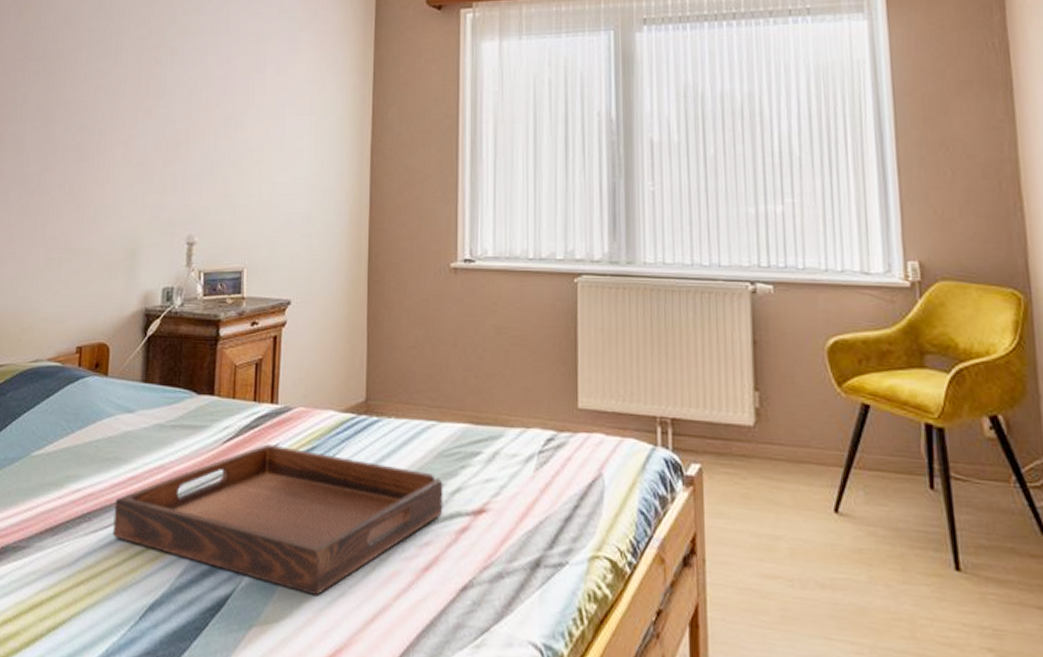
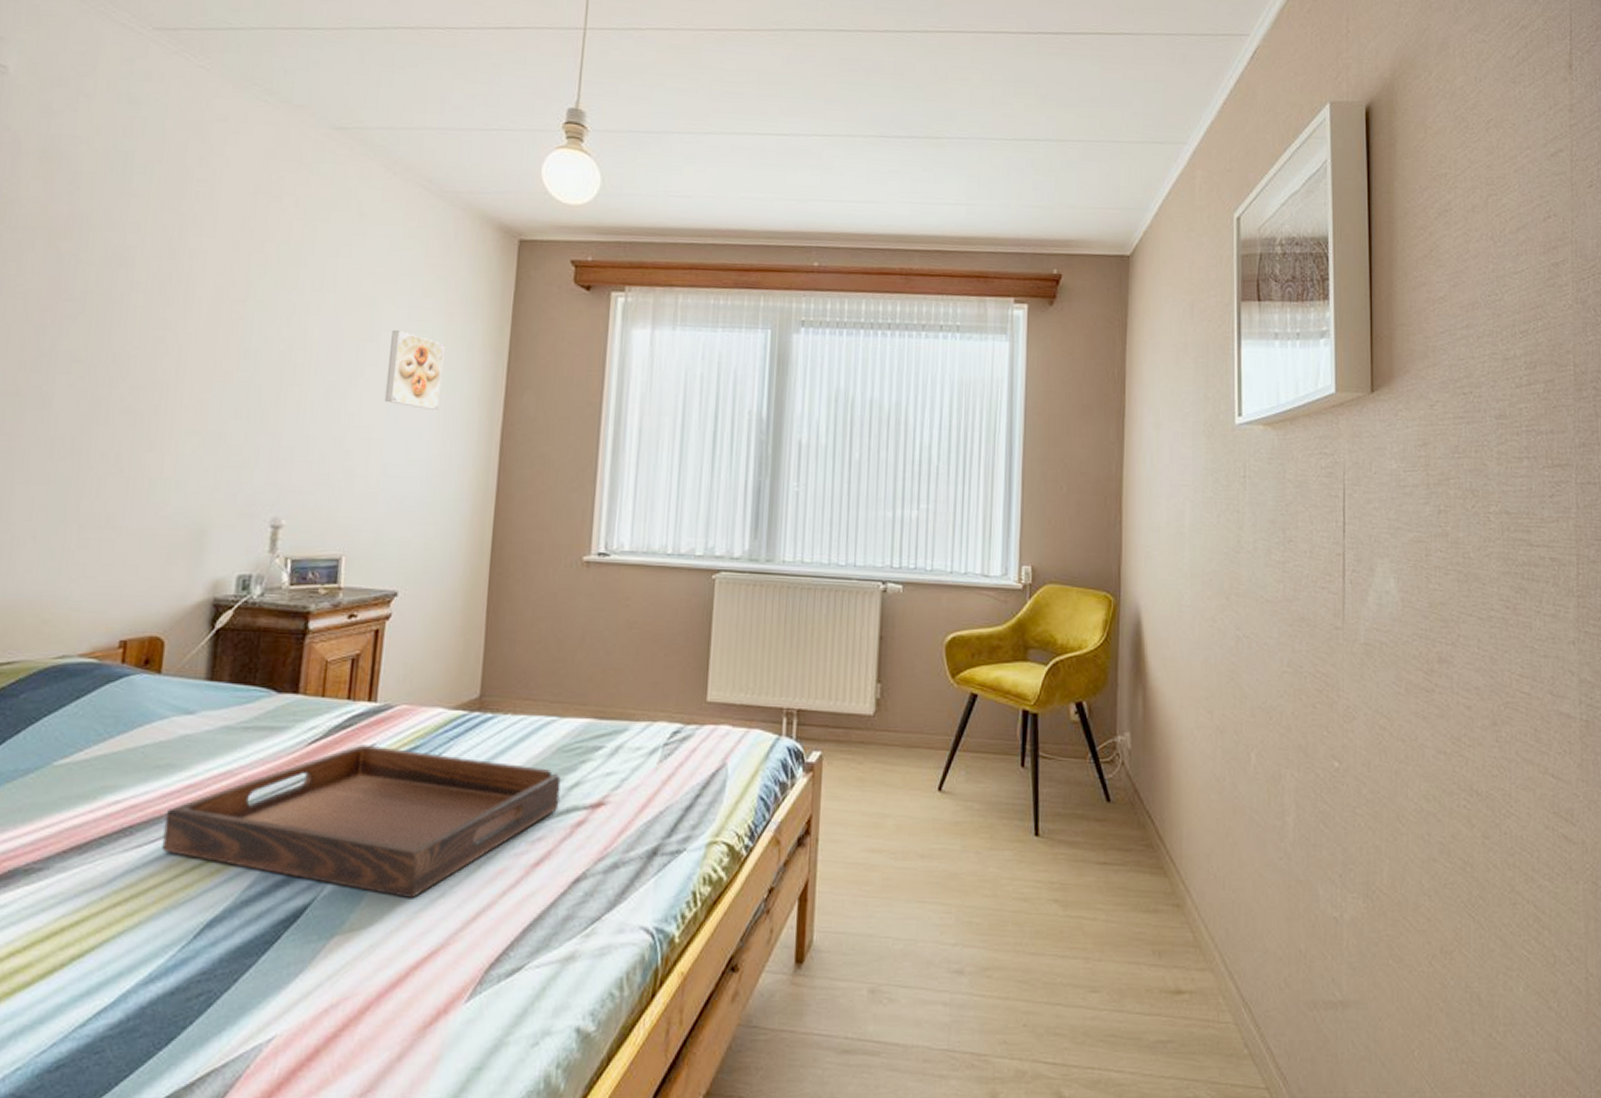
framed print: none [272,62,319,131] -> present [384,330,445,410]

